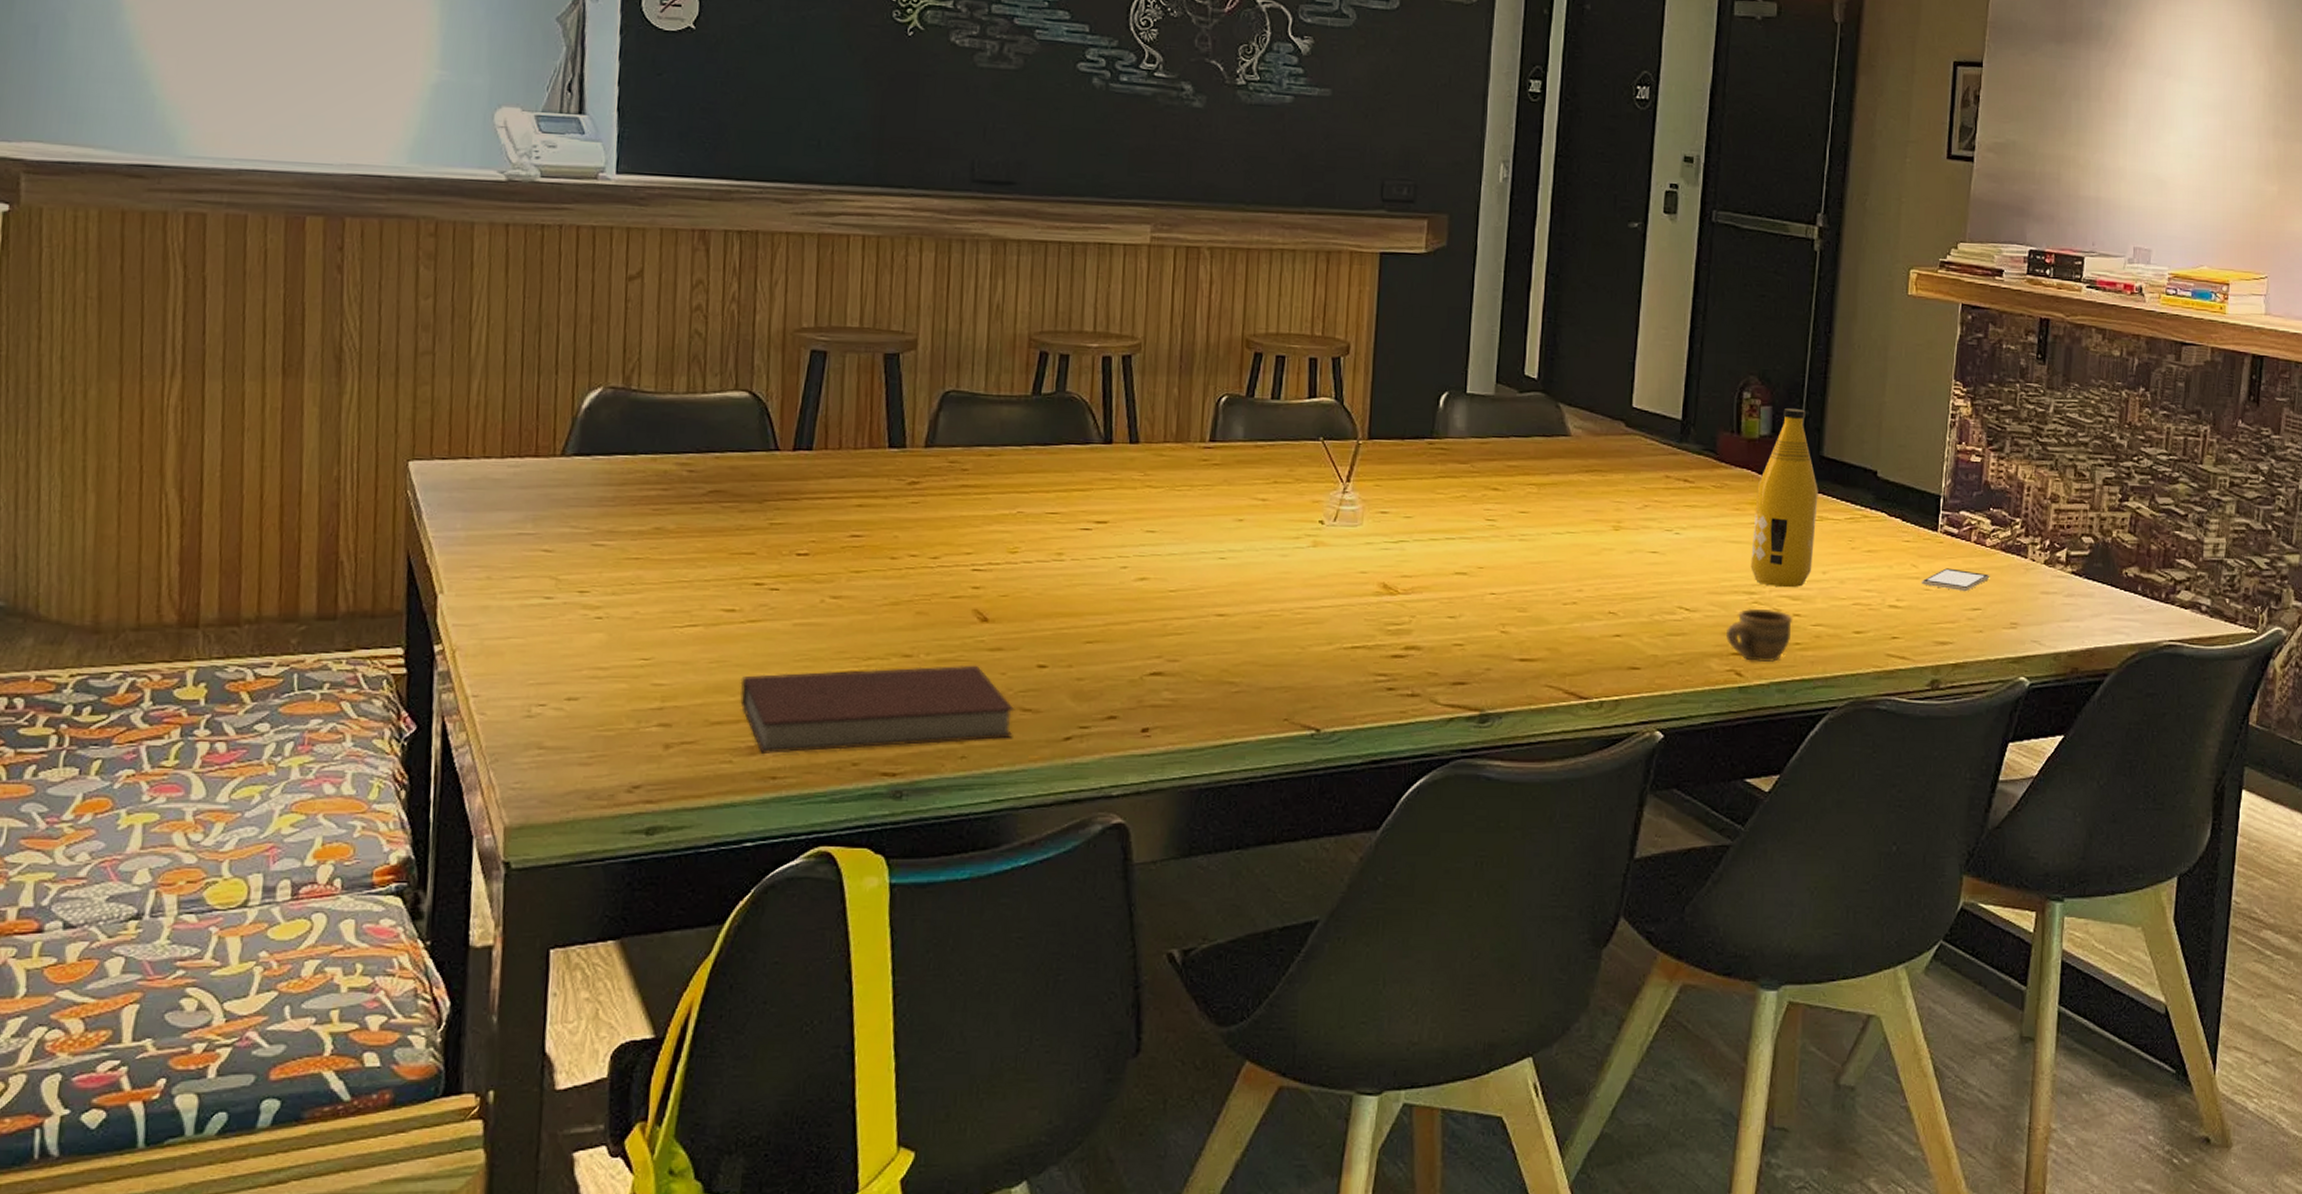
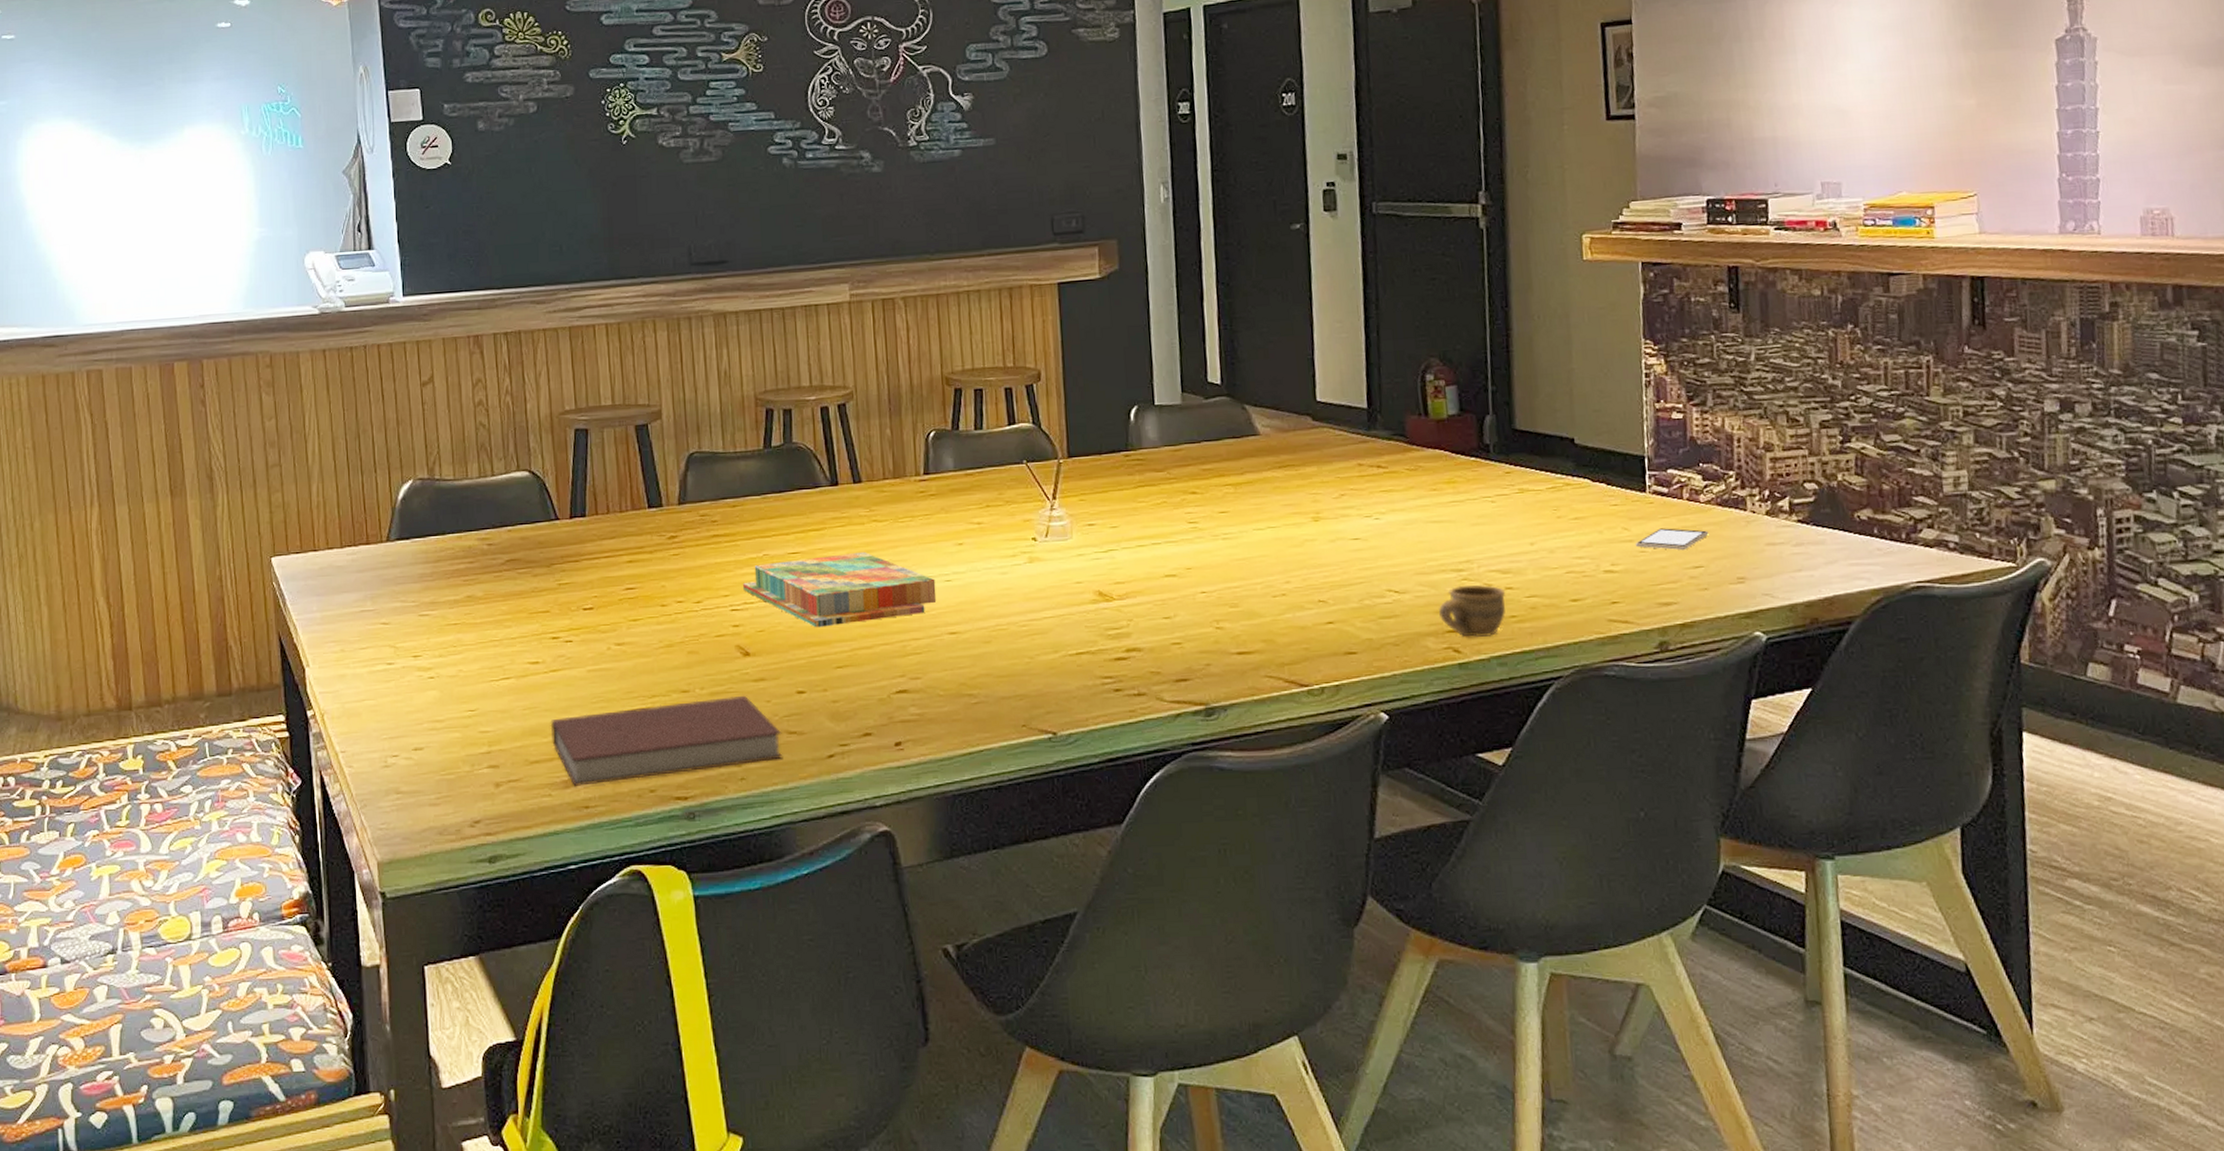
board game: none [990,518,1208,597] -> present [743,551,937,628]
bottle: present [1750,408,1818,588] -> none [1451,385,1519,563]

